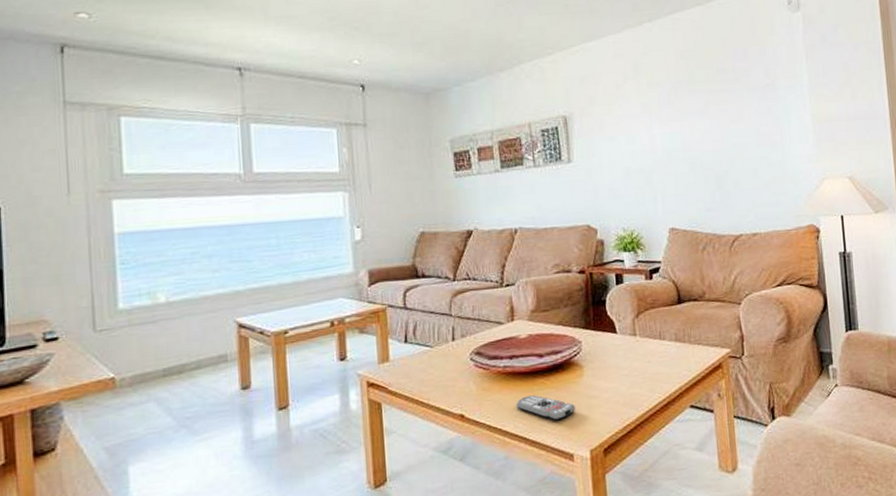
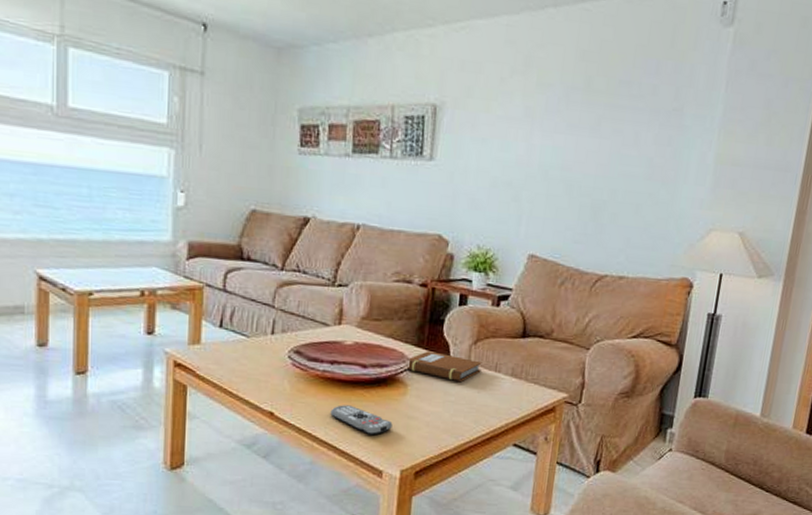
notebook: none [578,330,647,355] -> present [407,351,482,381]

